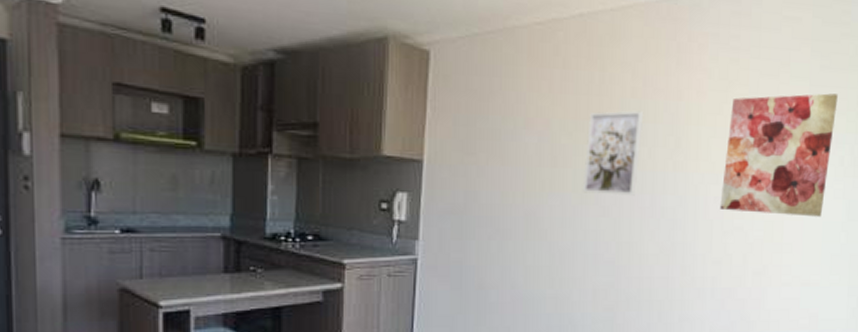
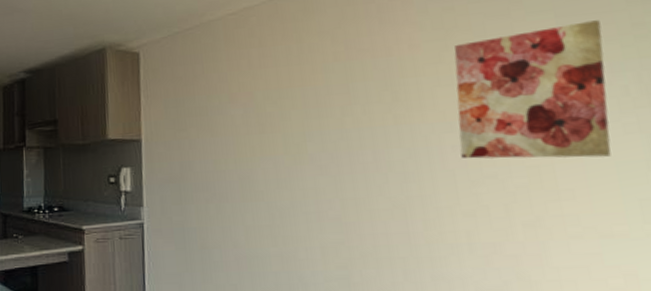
wall art: present [583,111,644,196] -> none [292,72,354,154]

